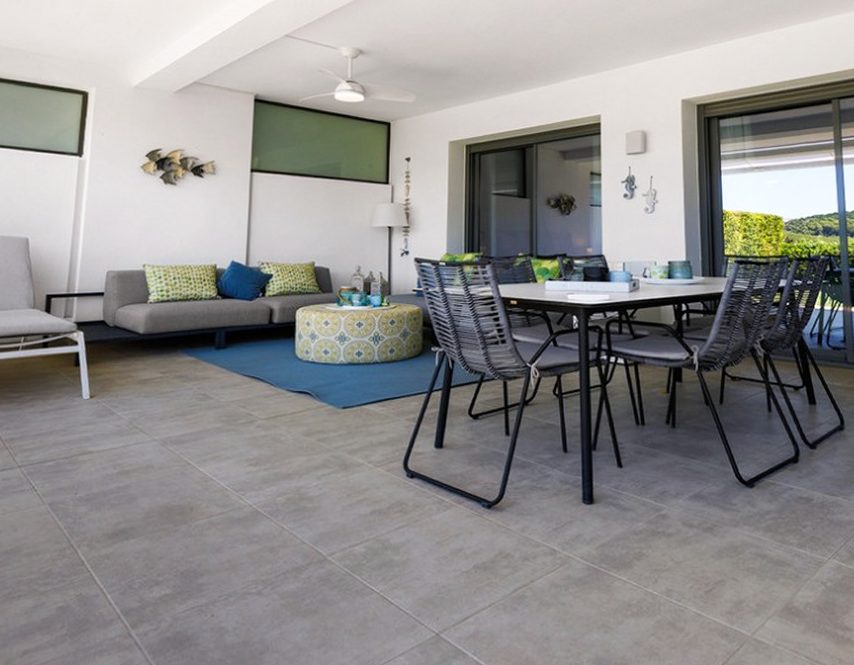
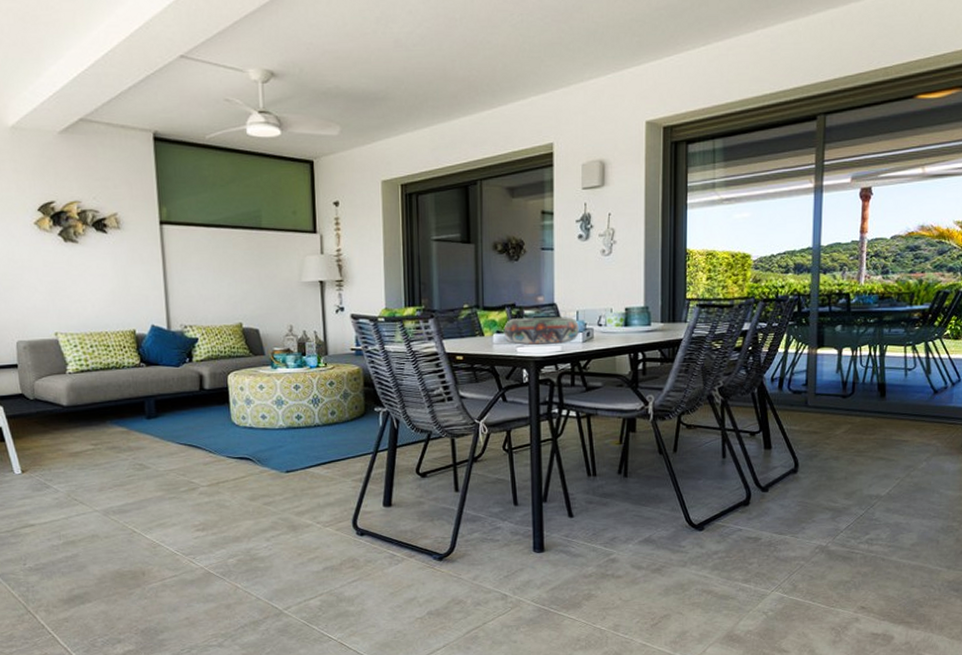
decorative bowl: none [555,267,626,293] -> present [503,317,579,345]

